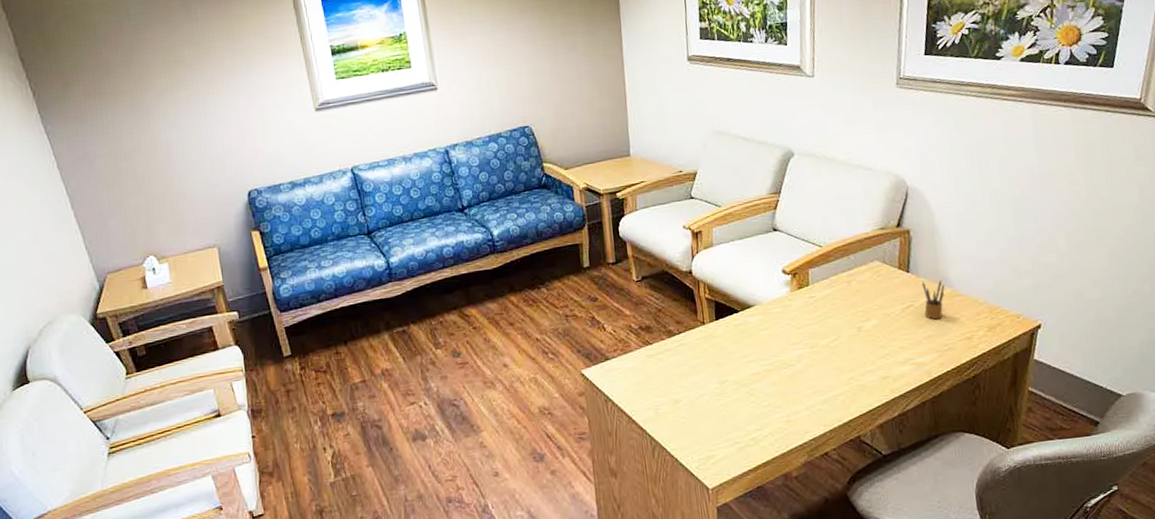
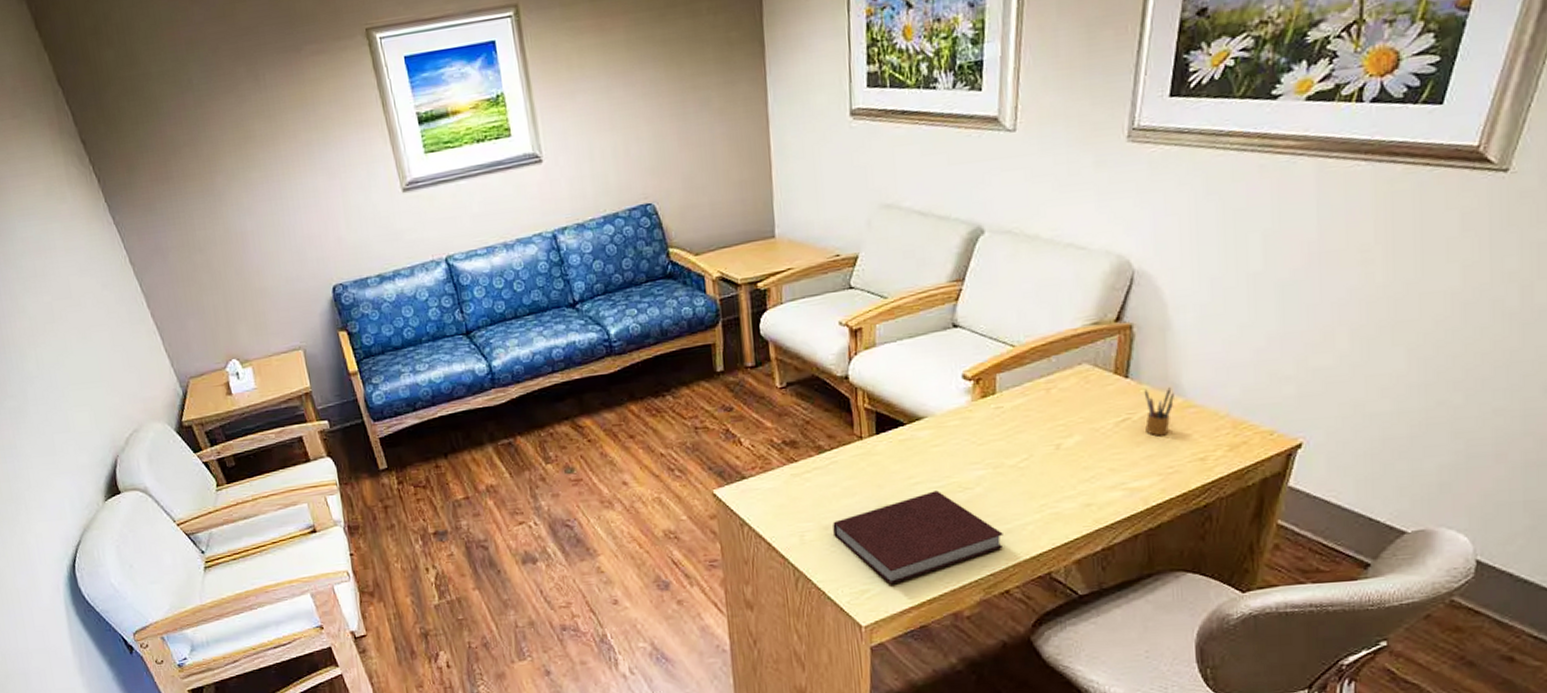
notebook: none [682,367,821,451] -> present [833,490,1003,585]

